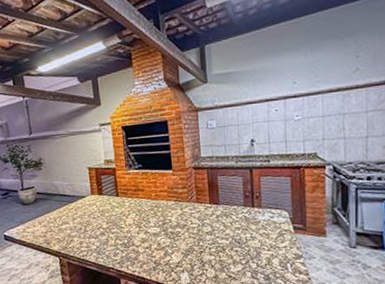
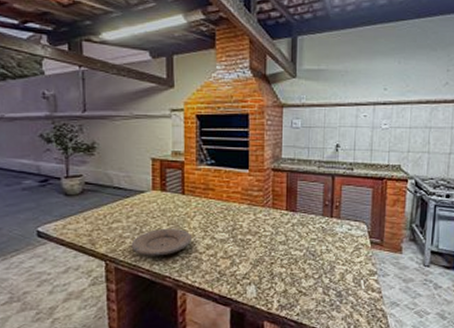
plate: none [78,226,128,251] -> present [131,228,191,256]

